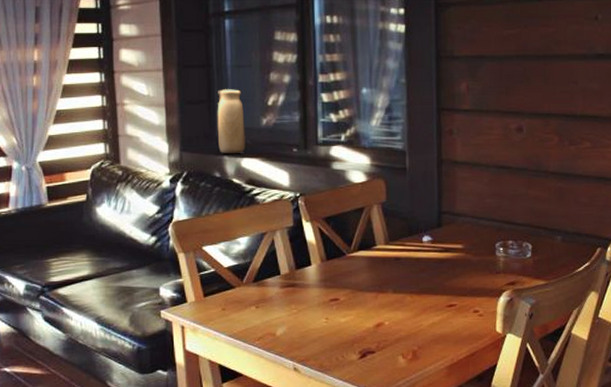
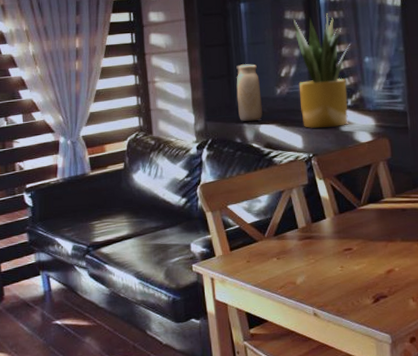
planter: none [283,36,347,164] -> present [292,13,350,128]

